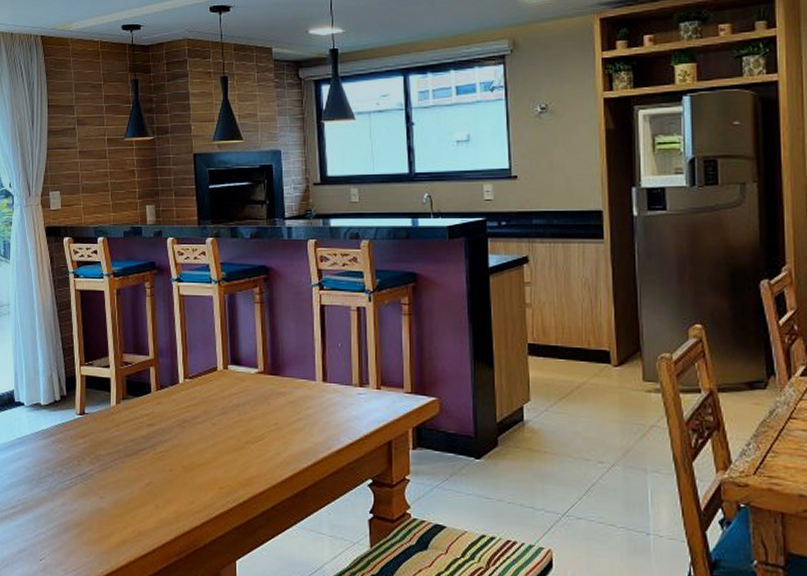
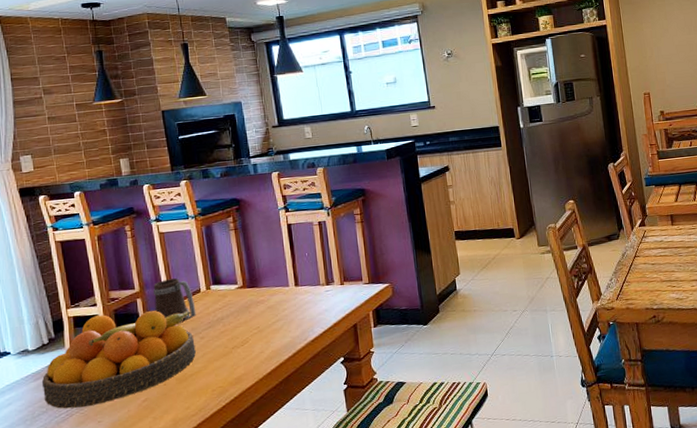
fruit bowl: none [50,379,206,478] -> present [41,310,196,409]
mug: none [167,350,210,403] -> present [153,278,196,323]

